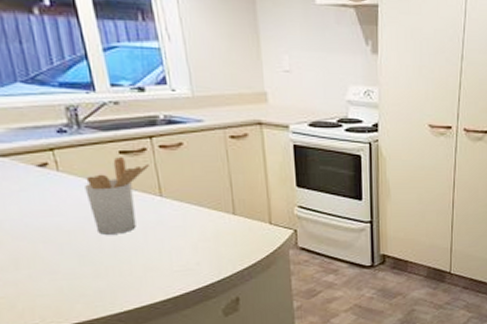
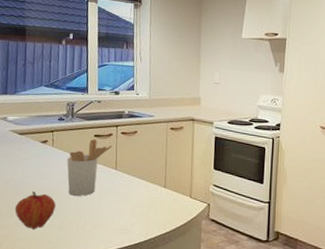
fruit: none [21,234,83,283] -> present [15,191,56,230]

